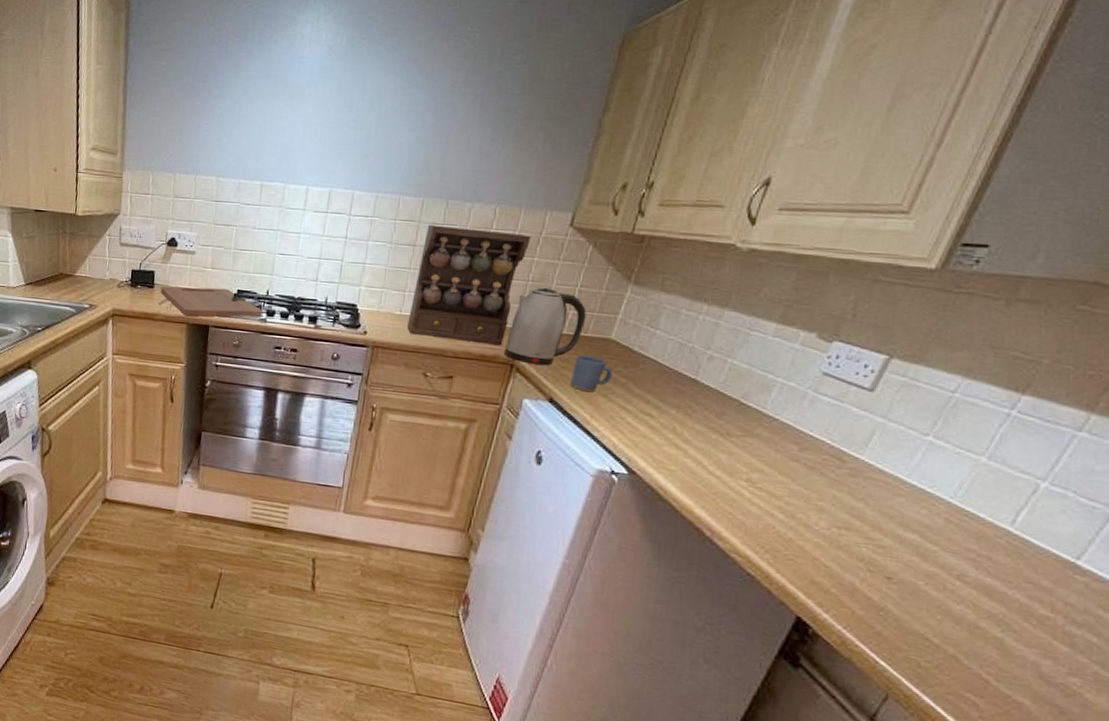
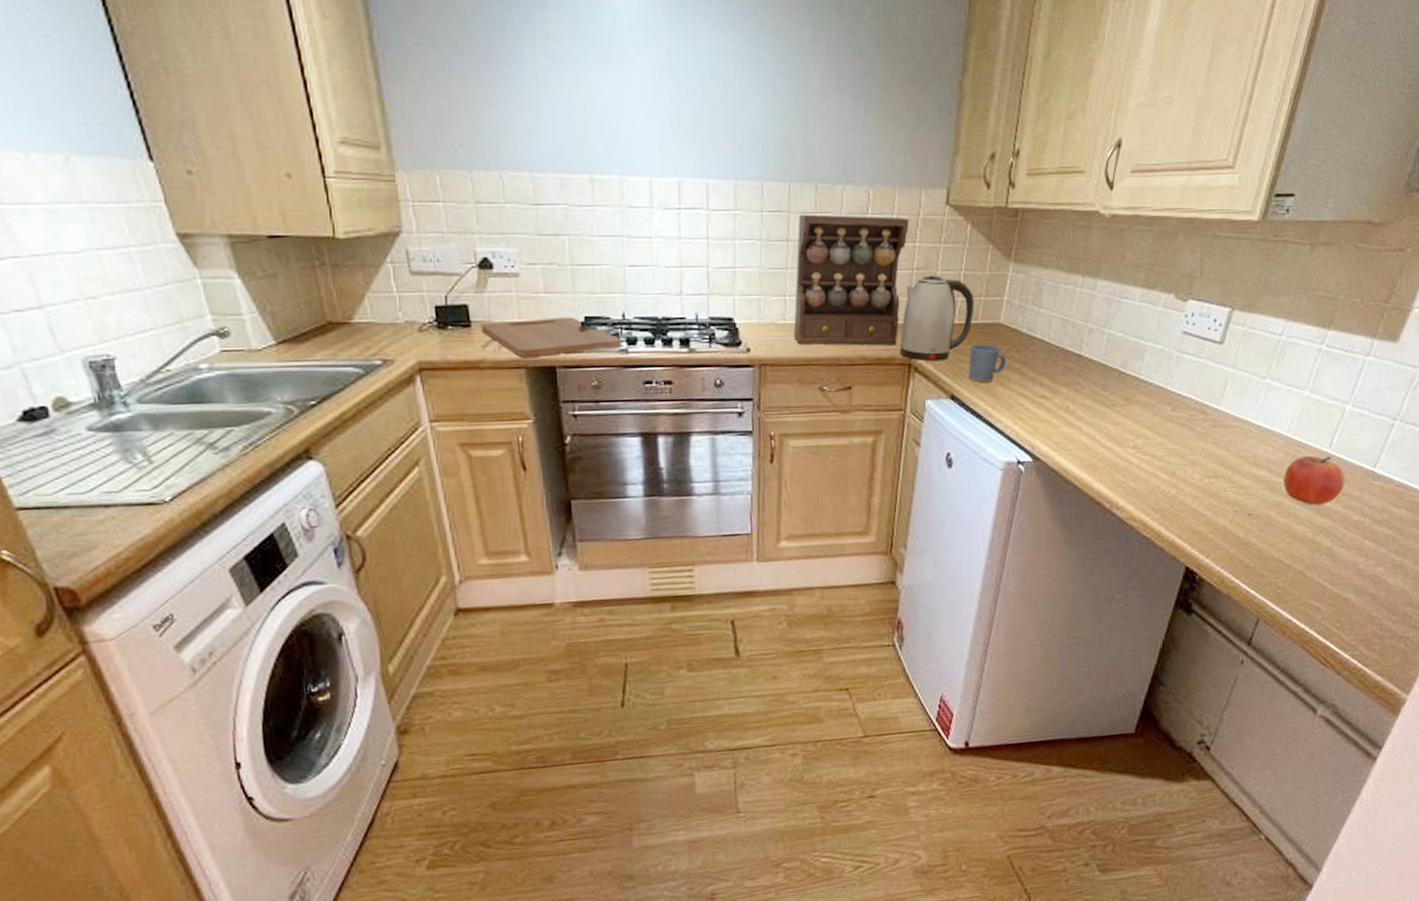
fruit: none [939,527,1031,588] -> present [1283,455,1345,505]

